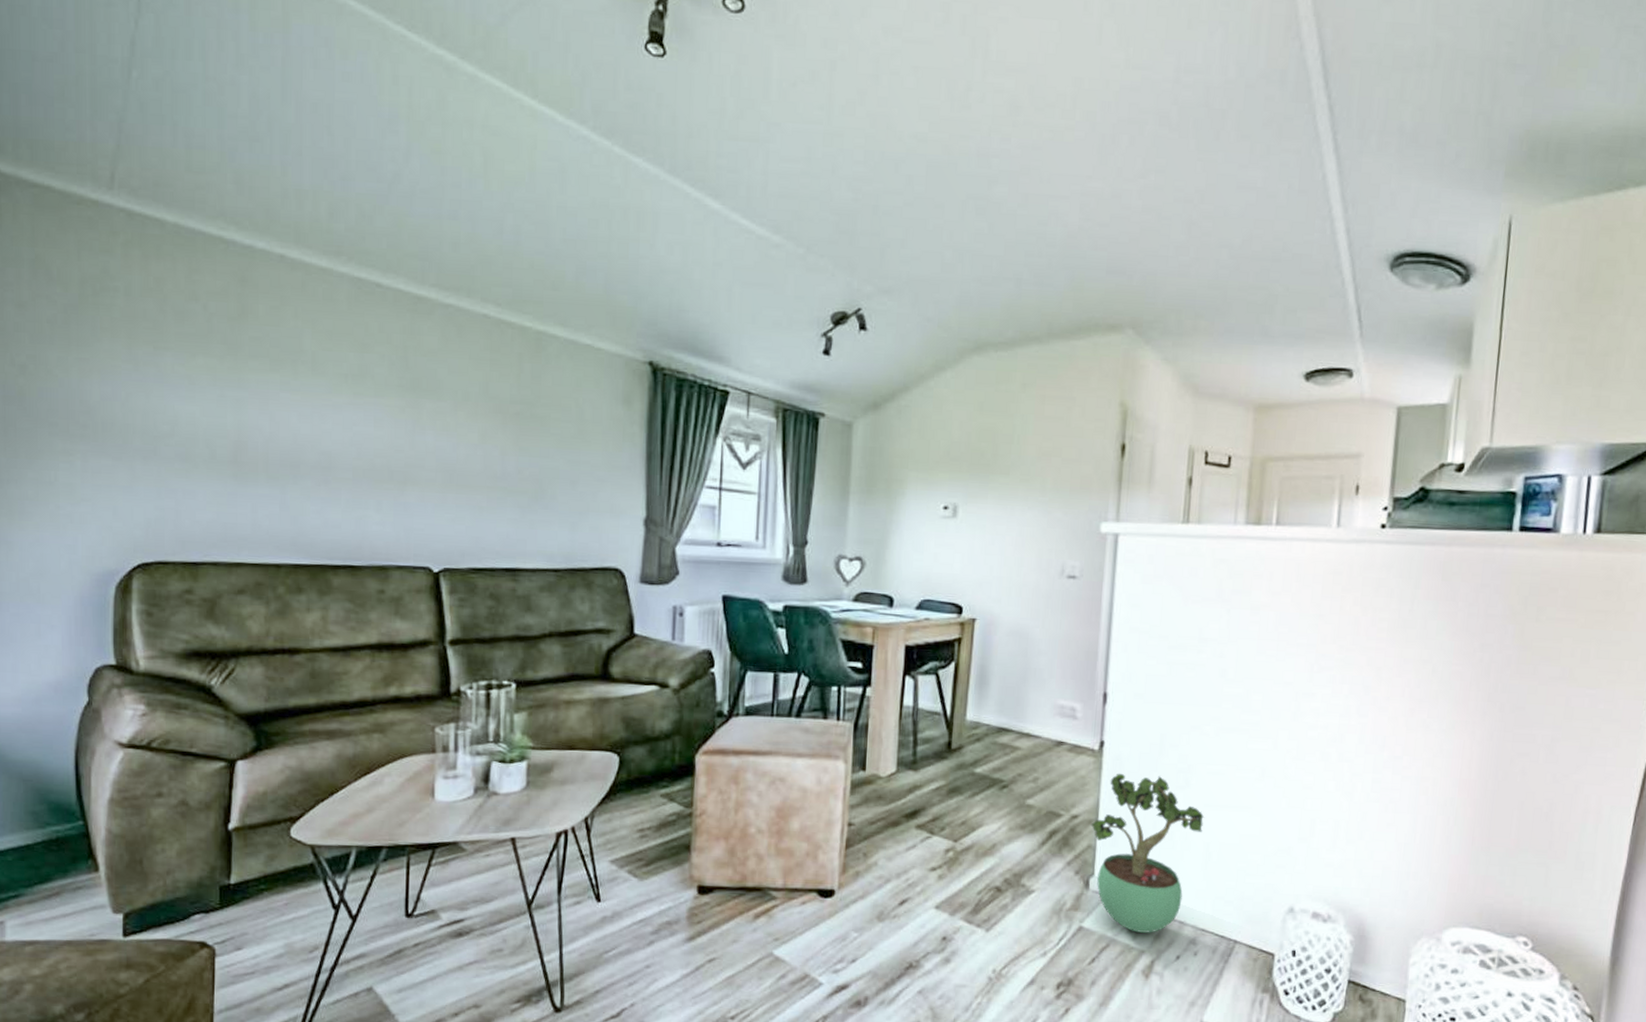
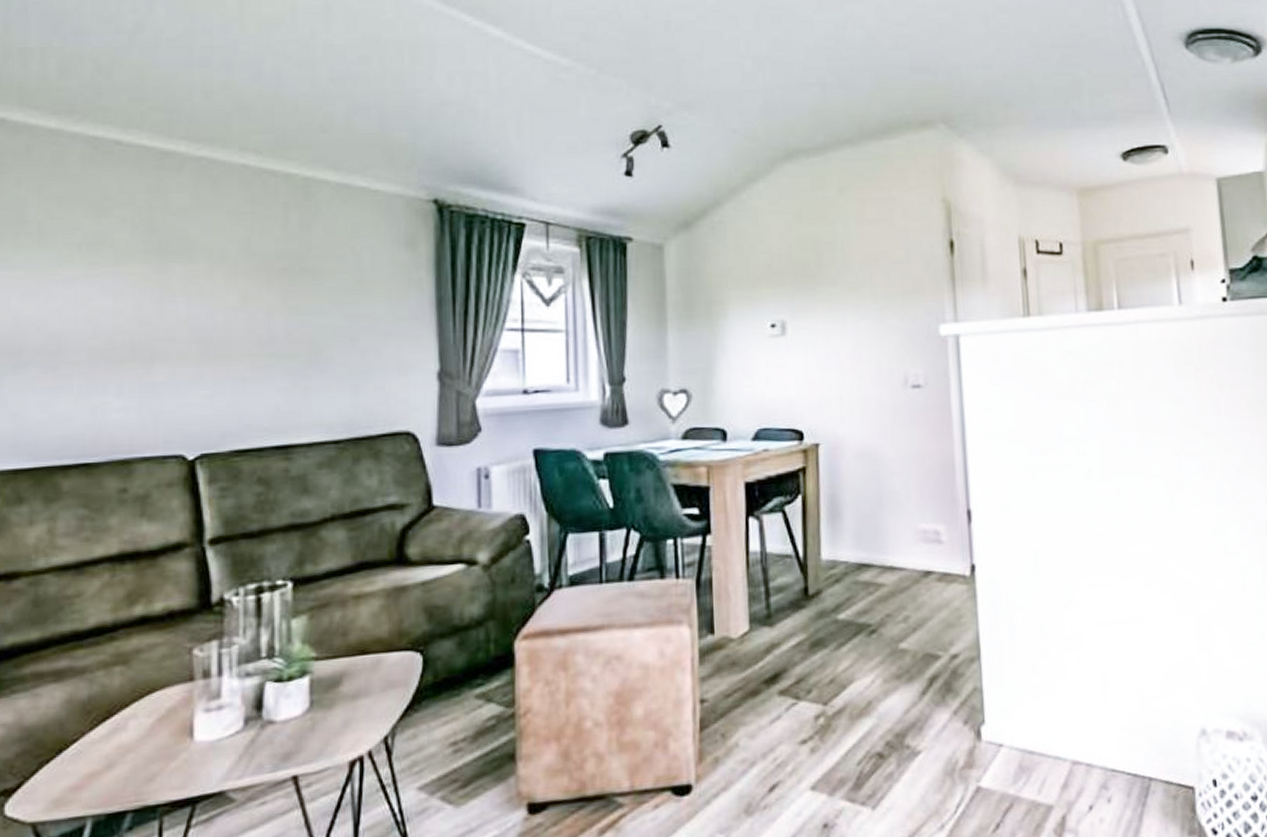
potted plant: present [1090,773,1205,933] -> none [973,596,1095,785]

